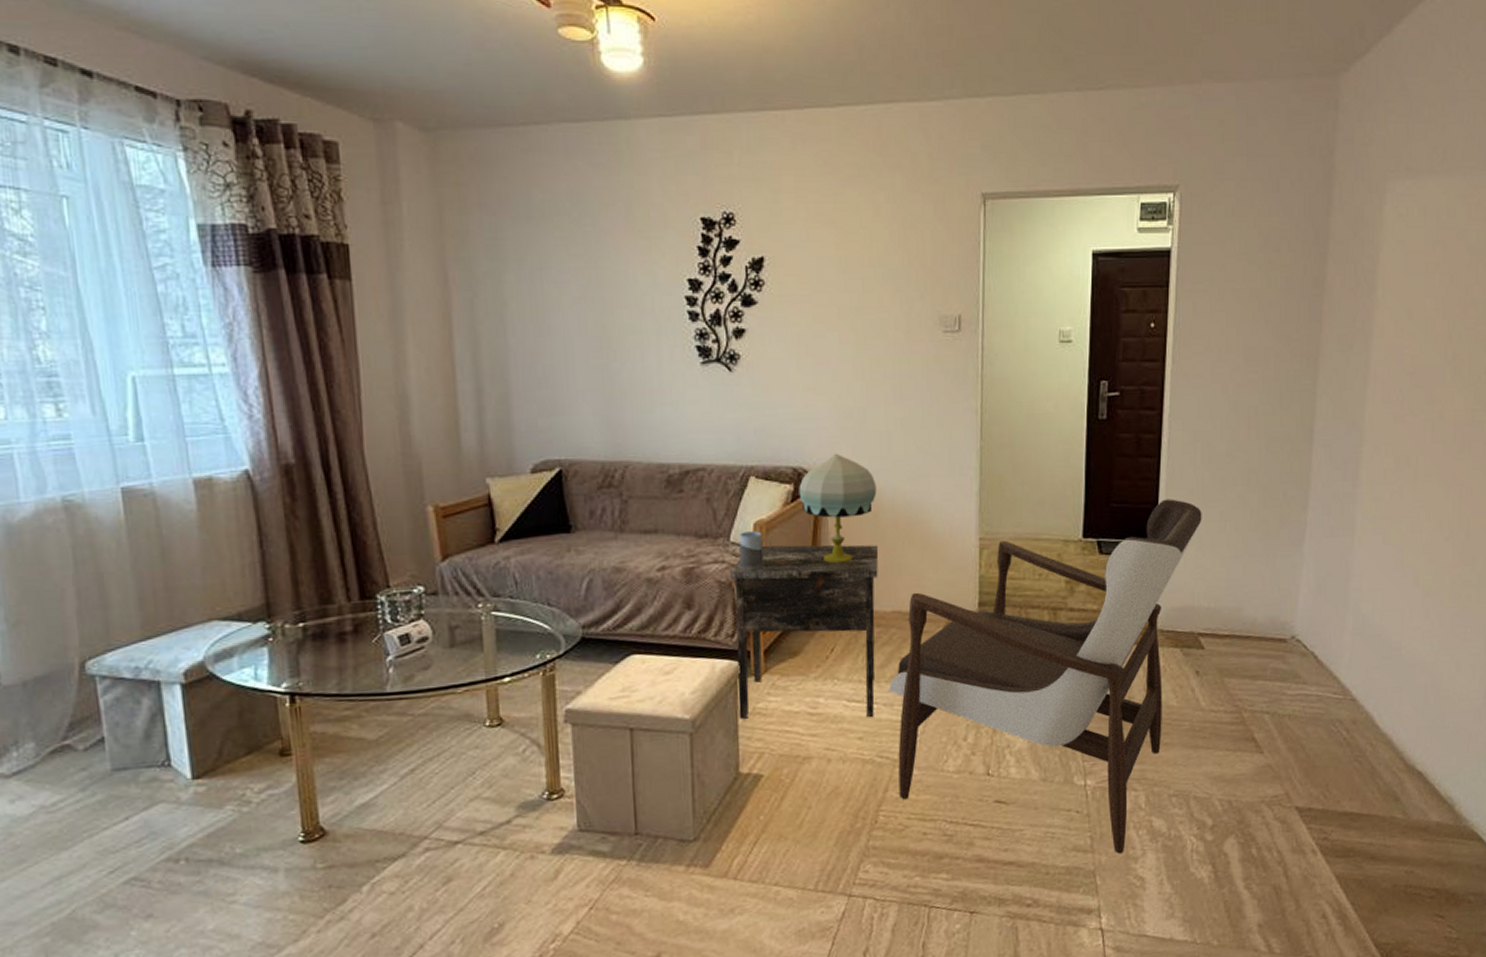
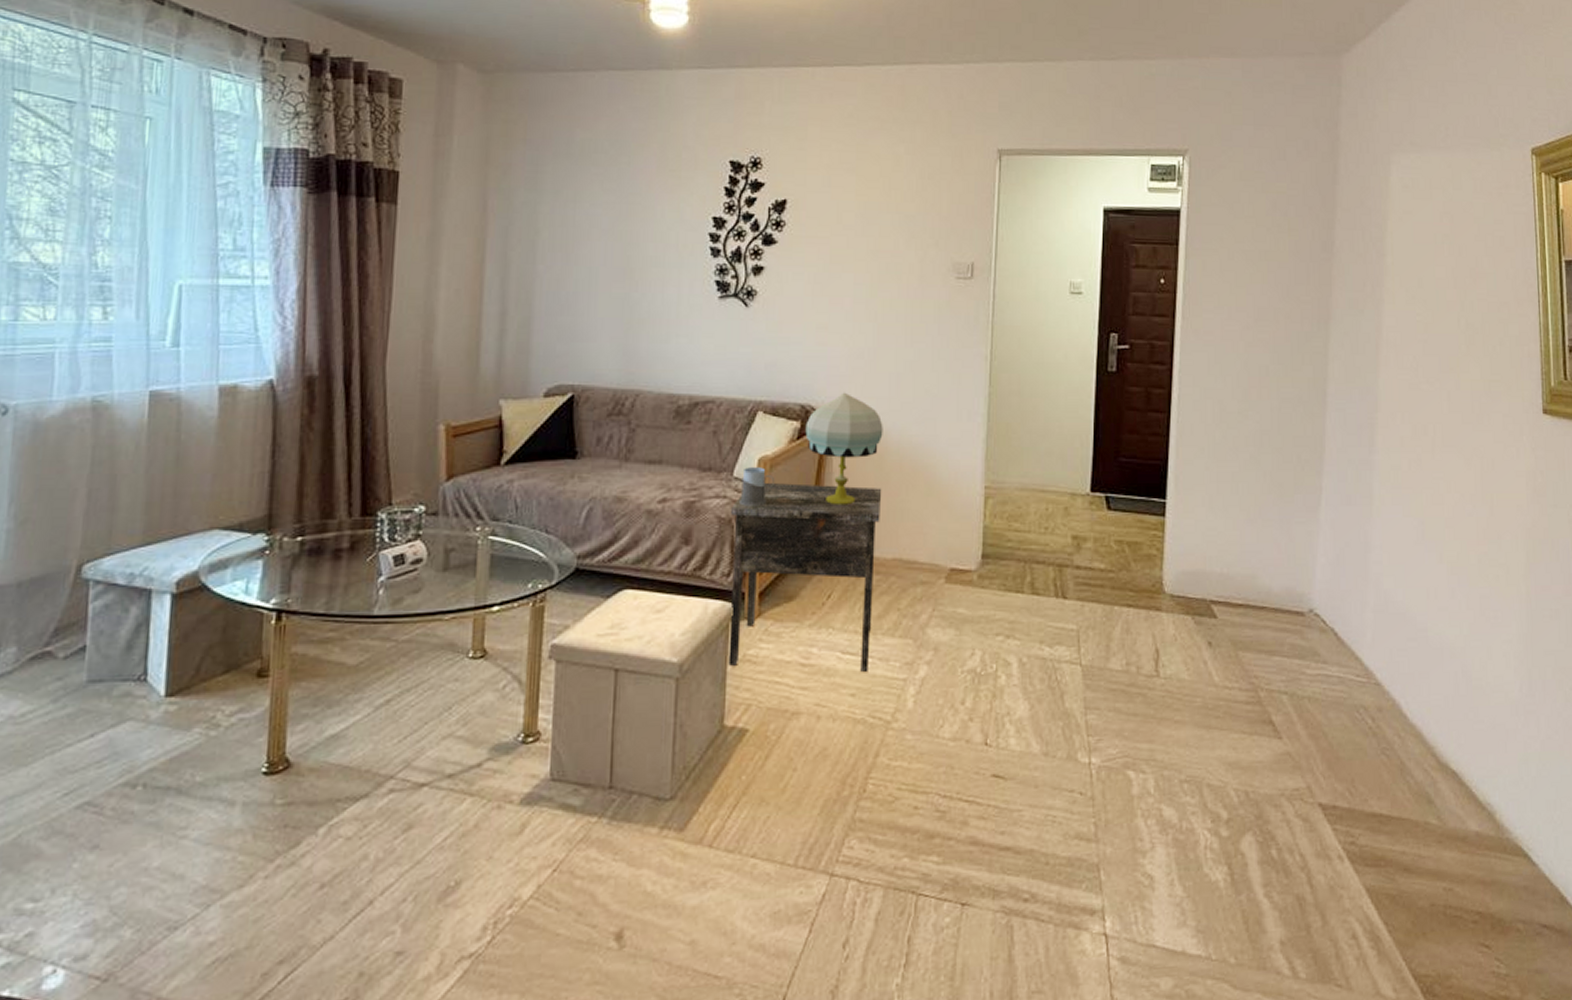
armchair: present [888,499,1202,853] -> none [884,456,1214,845]

